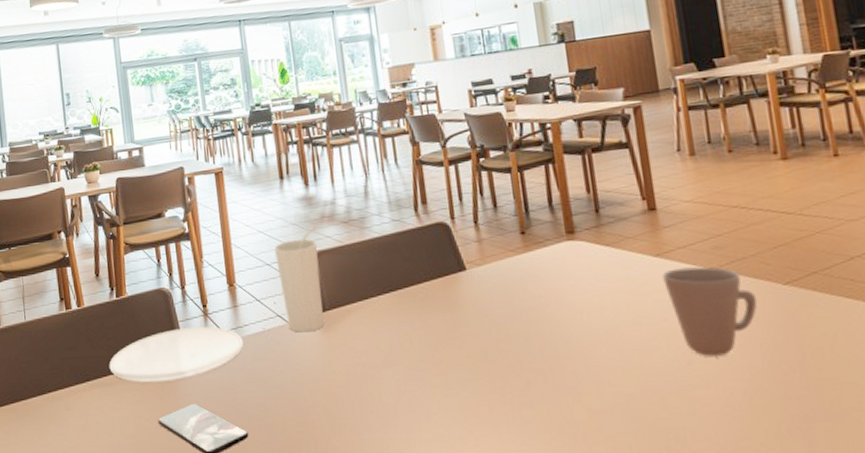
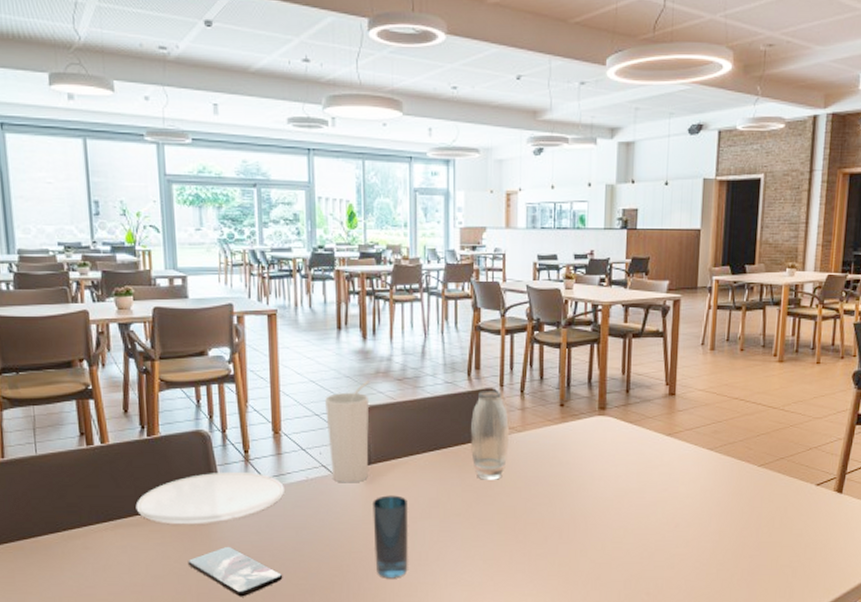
cup: none [331,342,377,433] -> present [373,495,408,577]
vase: none [424,224,470,321] -> present [470,391,509,480]
mug: present [662,266,758,356] -> none [669,447,737,521]

